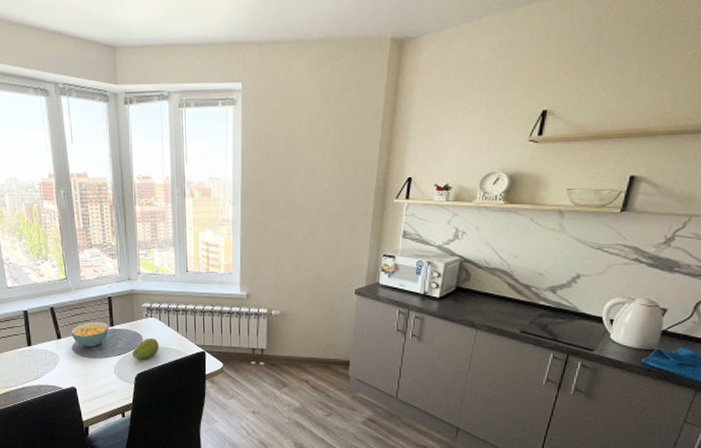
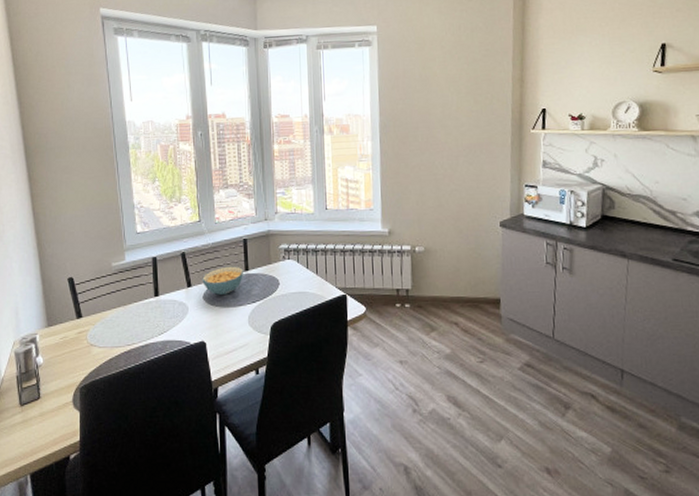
fruit: present [133,337,159,359] -> none [268,281,297,307]

